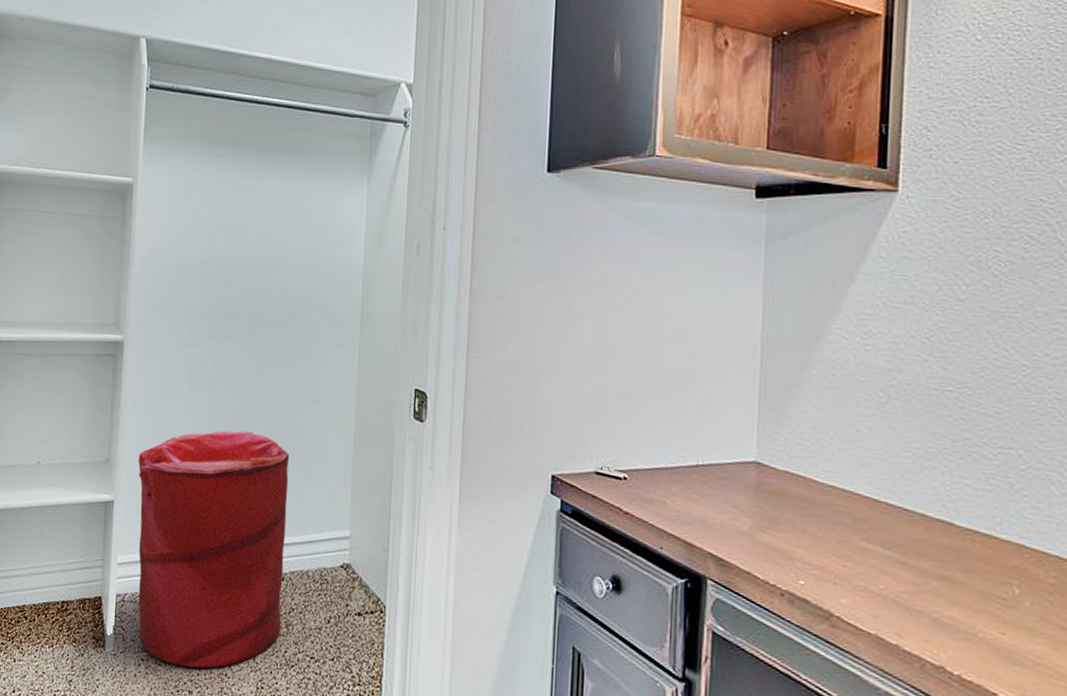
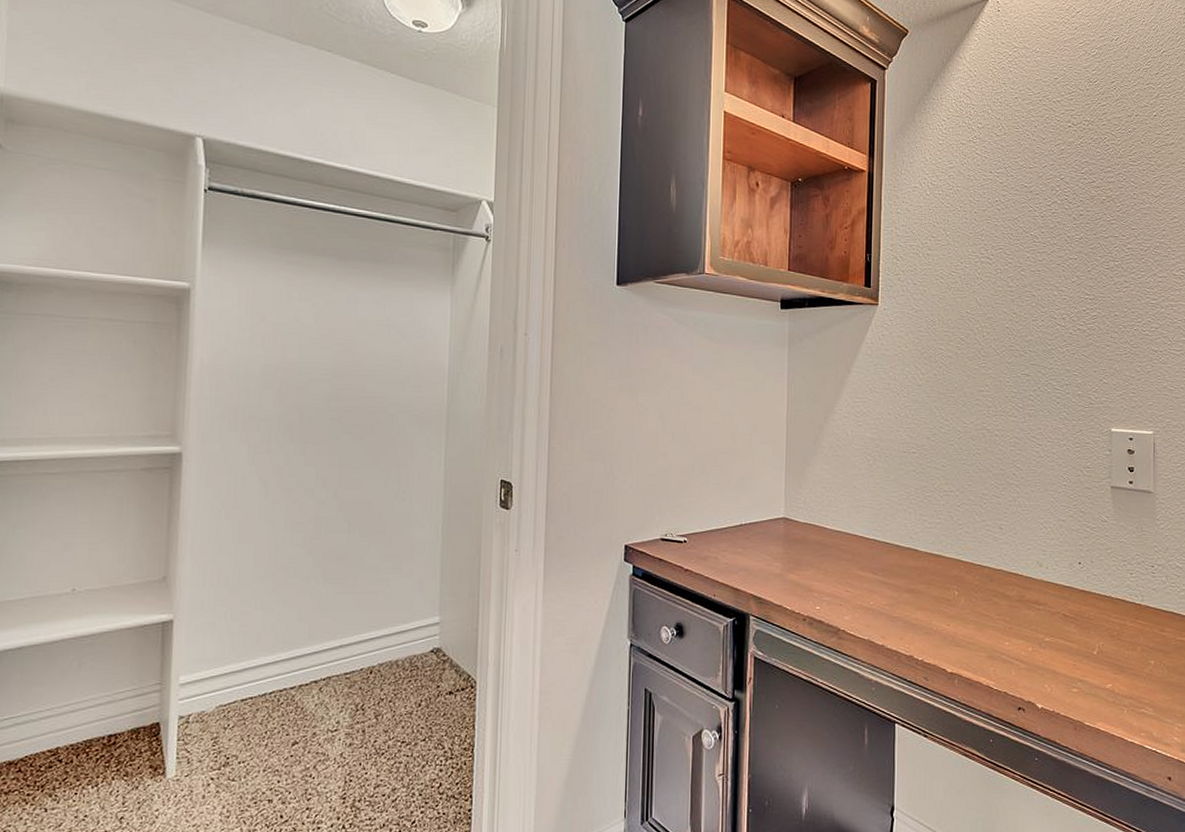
laundry hamper: present [138,430,290,669] -> none [203,533,376,777]

